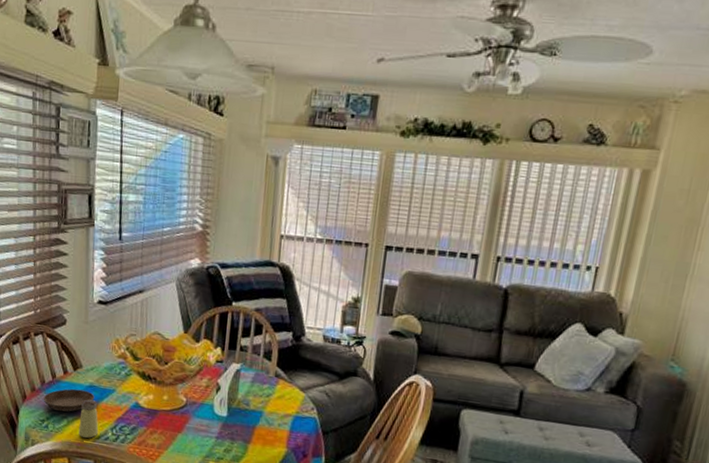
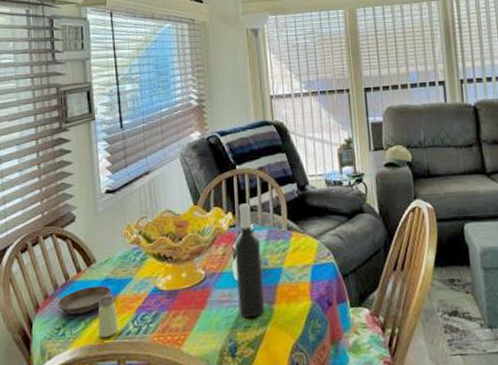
wine bottle: none [214,341,246,452] -> present [234,203,265,319]

